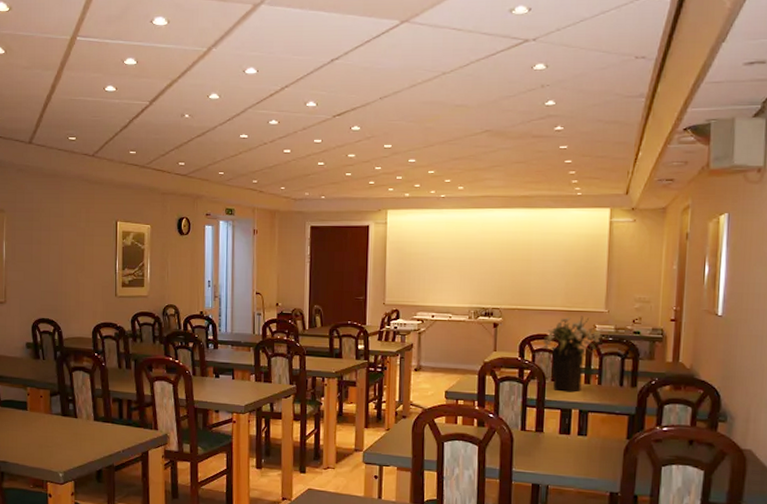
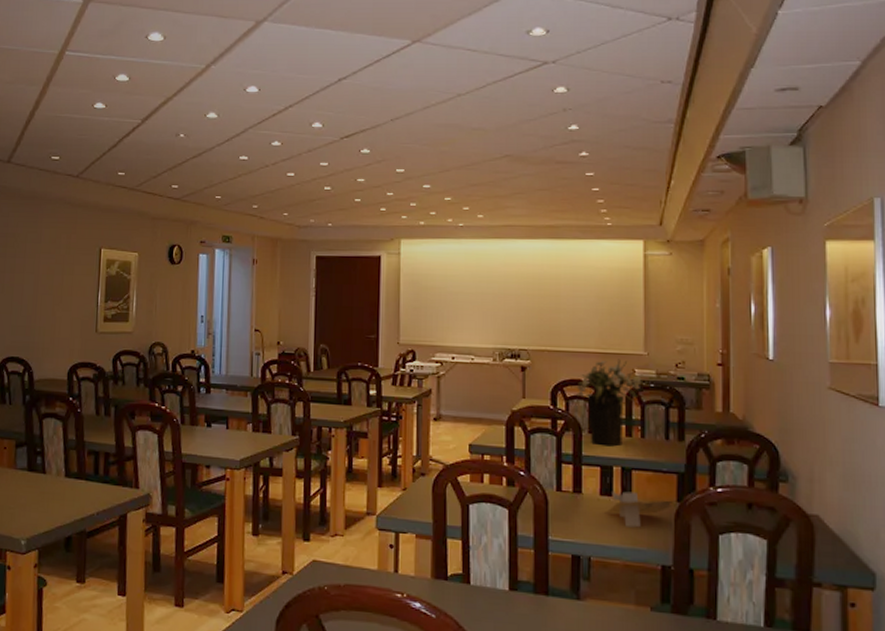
papers: none [562,430,624,461] -> present [604,491,674,528]

